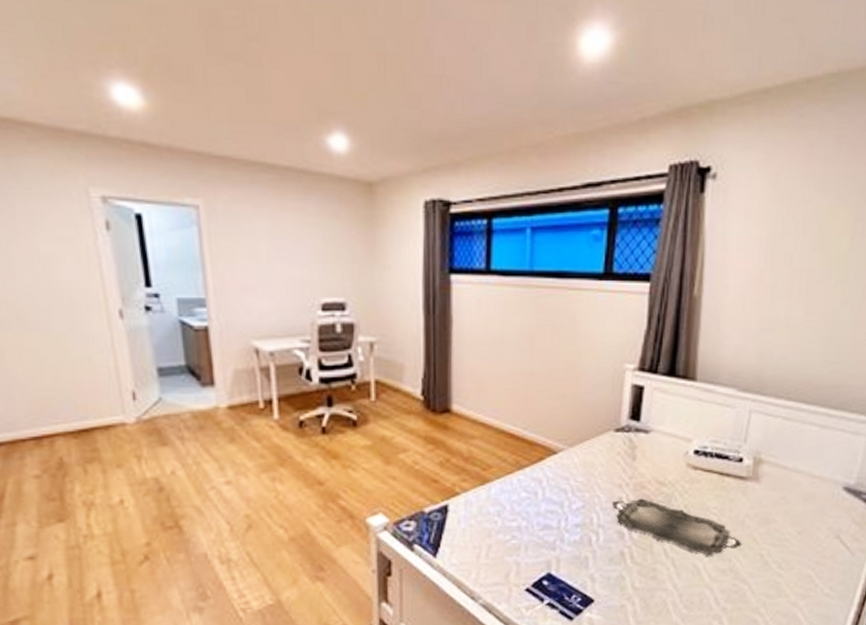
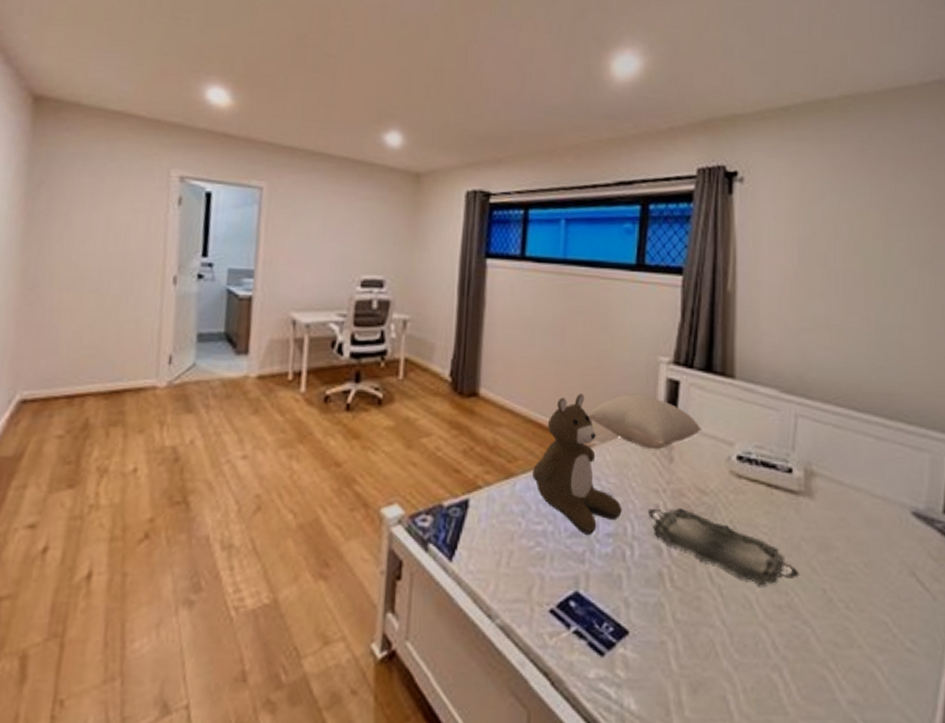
teddy bear: none [506,403,589,527] -> present [533,393,622,535]
pillow: none [557,401,663,450] -> present [588,393,701,450]

